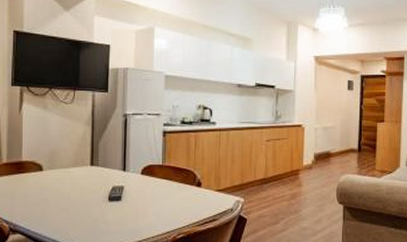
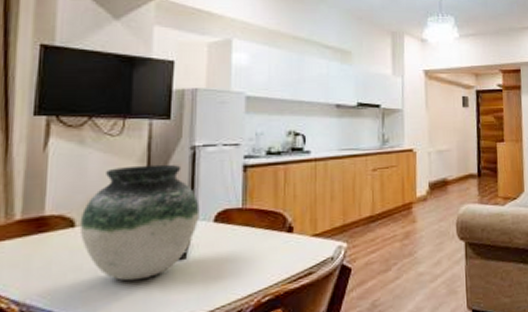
vase: none [46,127,130,214] -> present [79,164,200,282]

